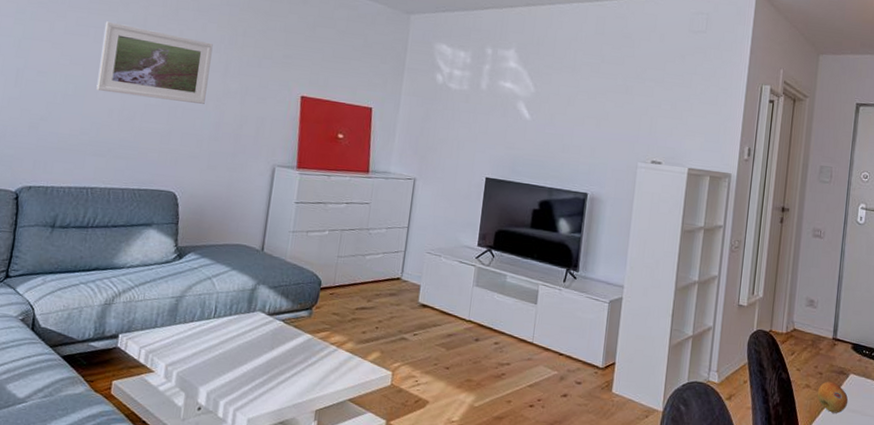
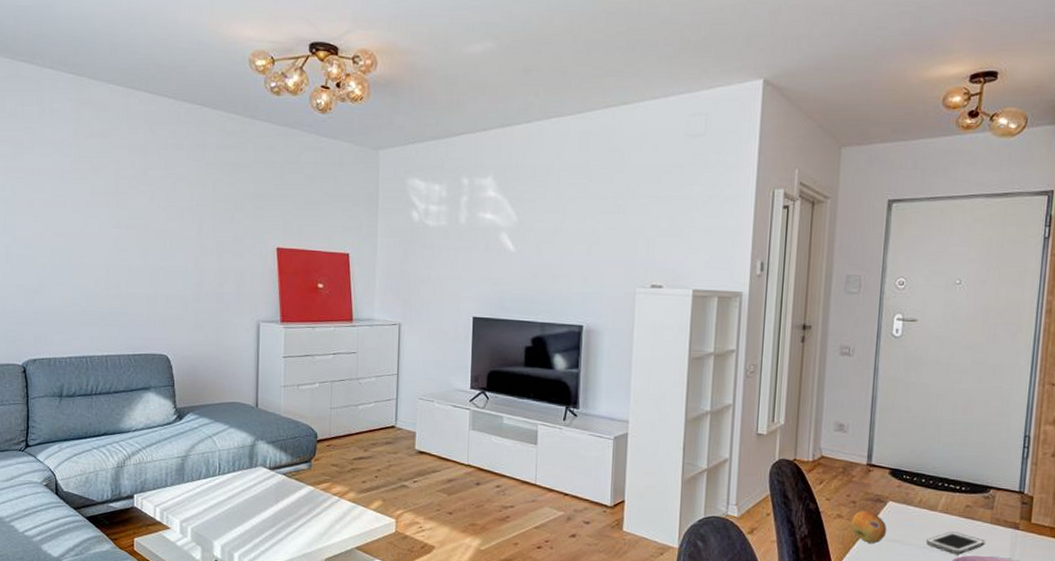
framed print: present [96,21,213,104] -> none [80,189,185,265]

